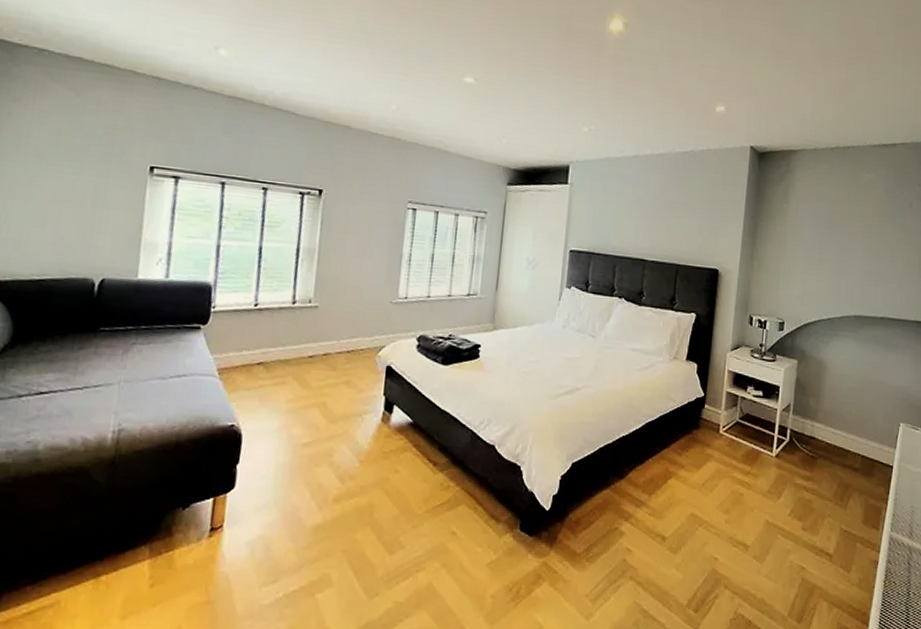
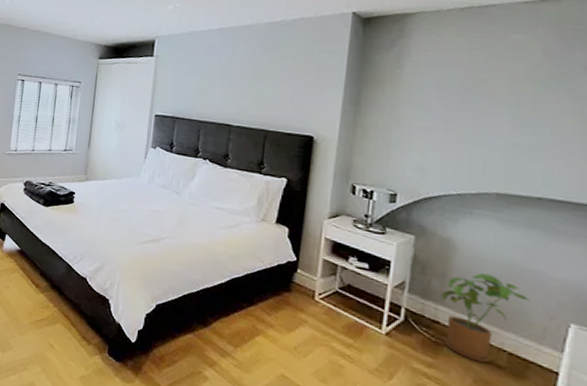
house plant: none [816,388,876,469] -> present [441,273,531,363]

